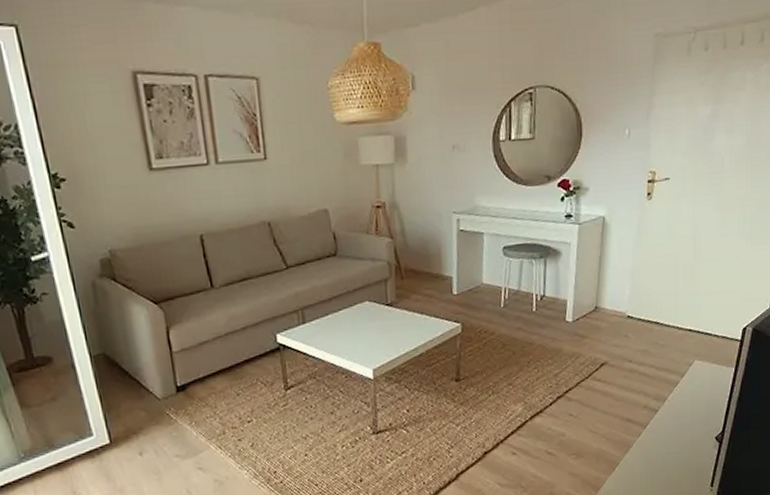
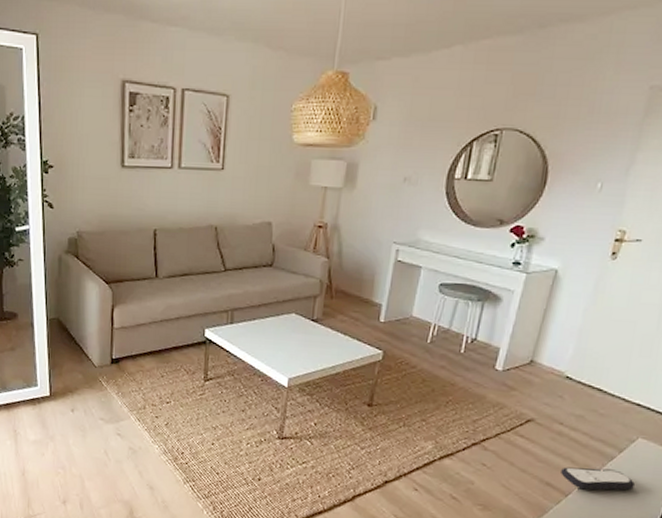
remote control: none [637,393,698,419] -> present [561,467,635,491]

